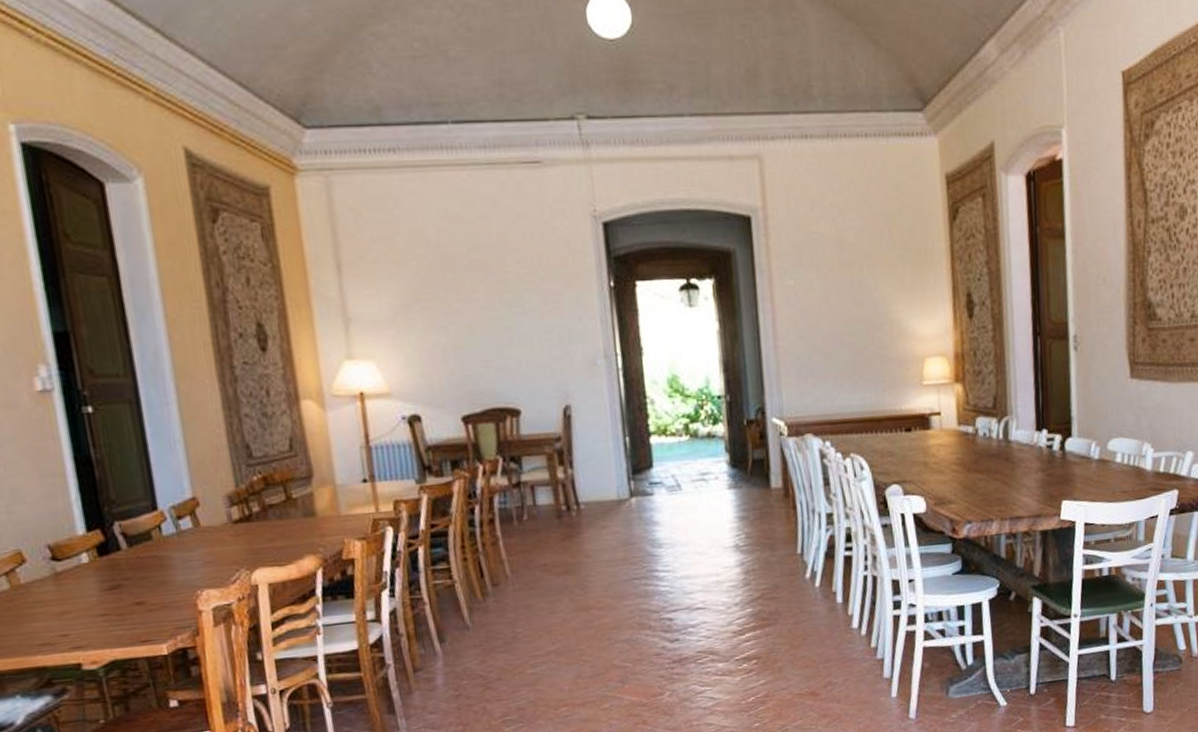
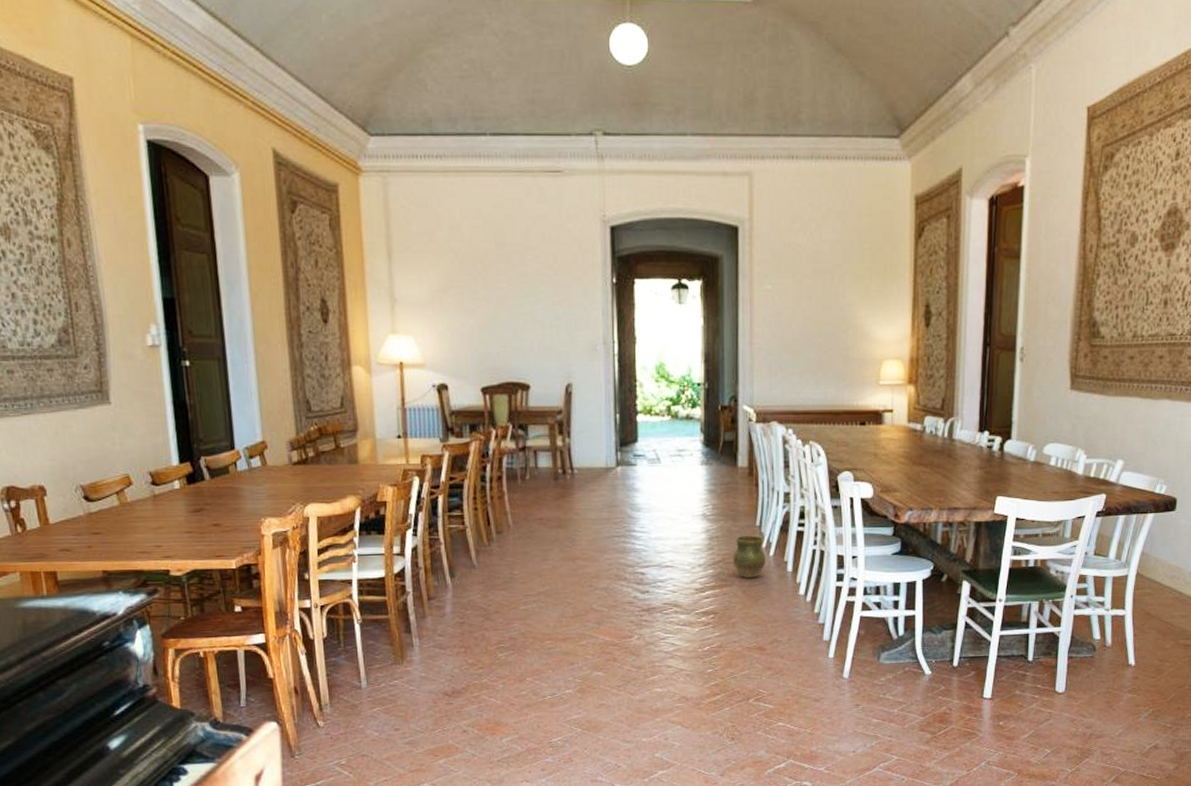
ceramic jug: none [773,565,812,615] -> present [732,535,766,579]

